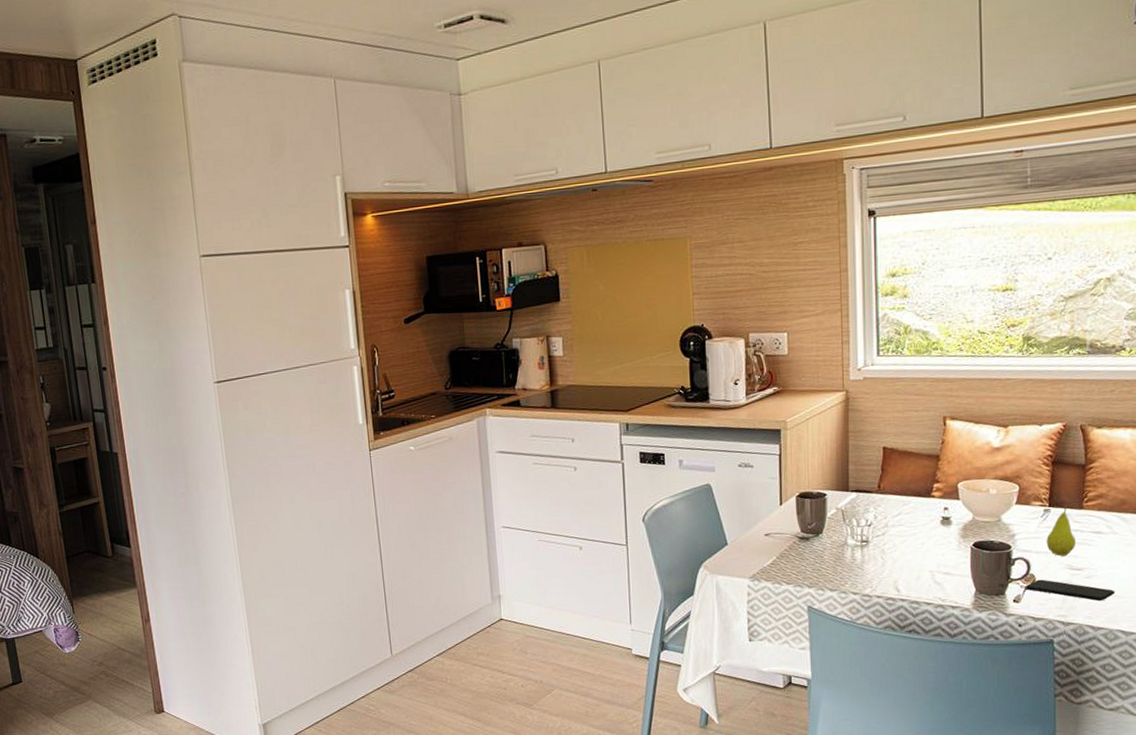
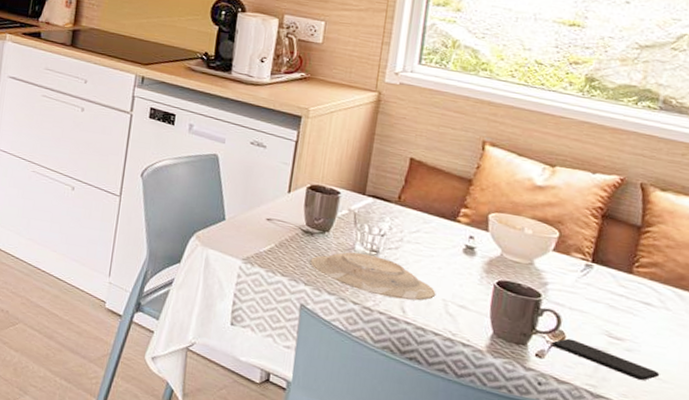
plate: none [810,545,923,582] -> present [310,252,436,301]
fruit: present [1046,504,1075,557] -> none [583,264,619,321]

